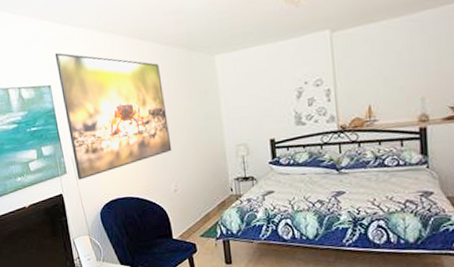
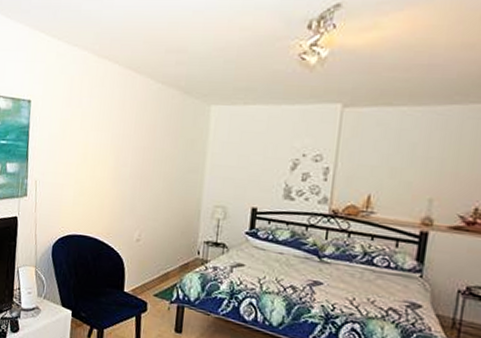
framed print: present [54,52,172,180] -> none [37,67,150,207]

